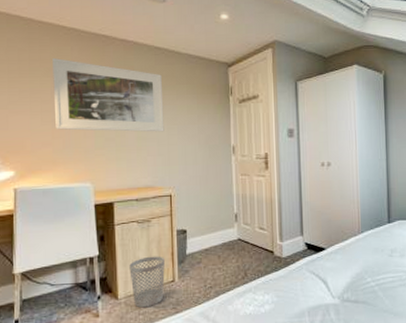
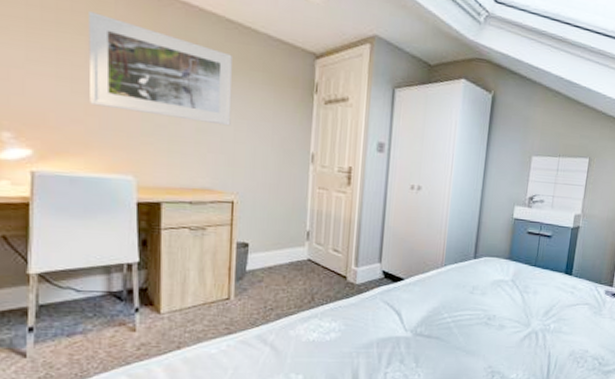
wastebasket: present [129,256,165,308] -> none [176,269,220,325]

